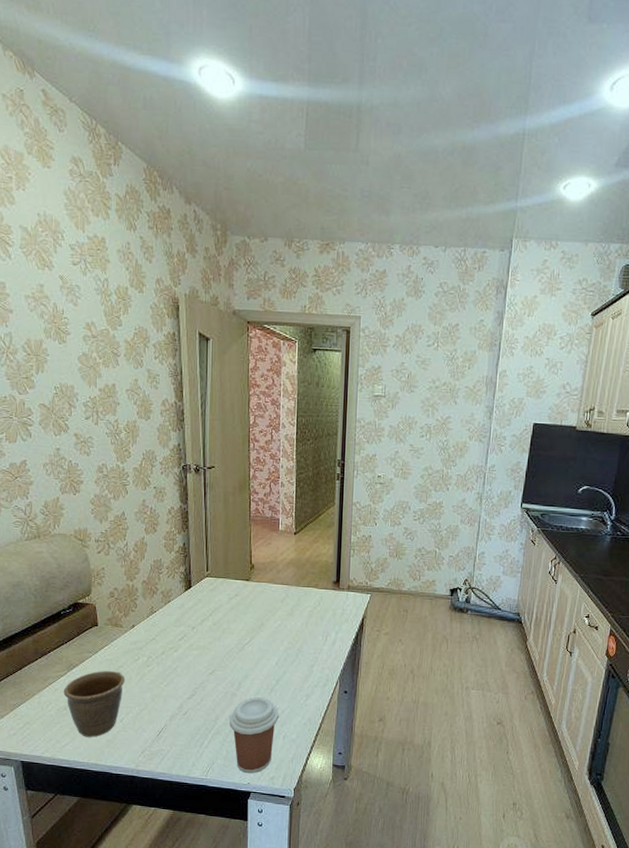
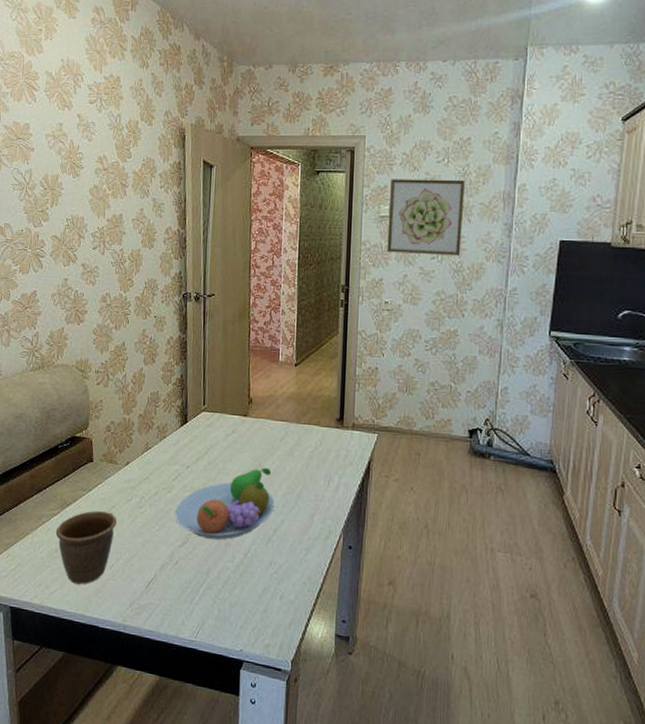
fruit bowl: none [182,626,277,691] -> present [175,467,275,540]
coffee cup: present [229,696,279,773] -> none [221,547,276,638]
wall art: none [380,360,452,435] -> present [387,179,465,256]

